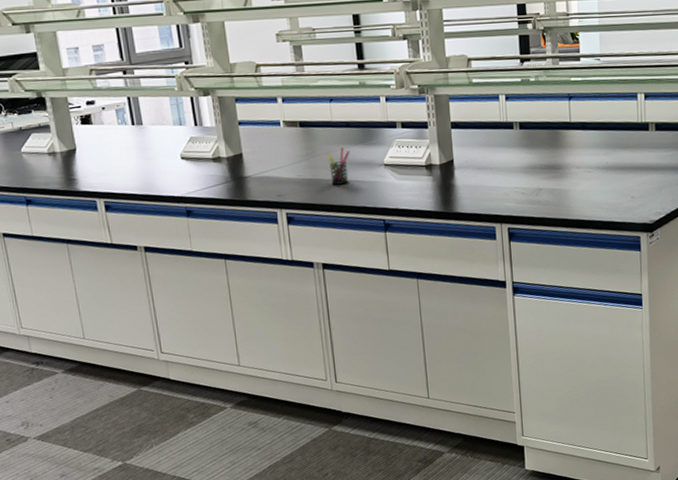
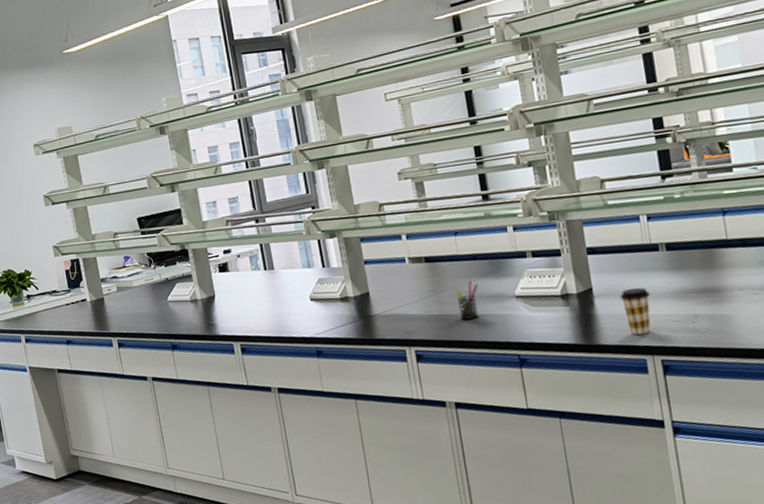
coffee cup: none [477,161,503,204] -> present [619,287,651,335]

